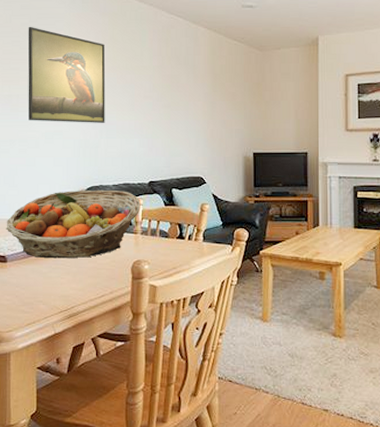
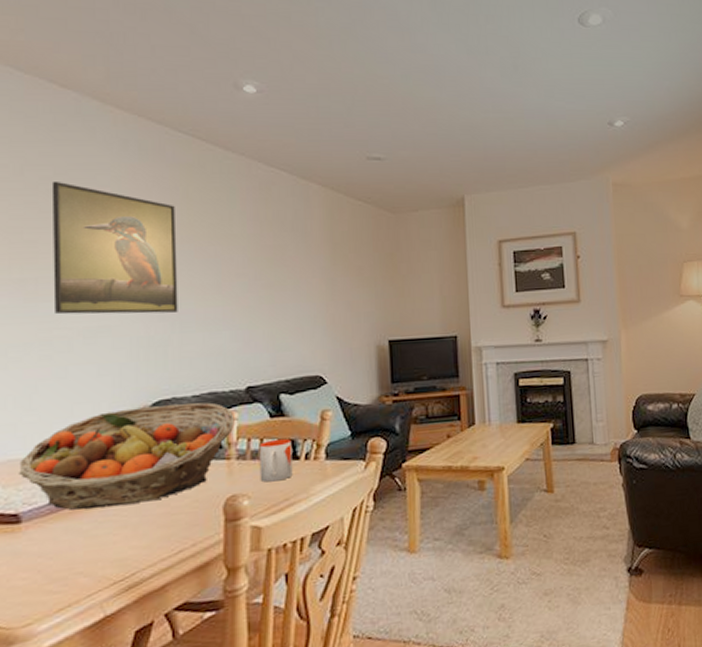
mug: none [156,222,179,254] -> present [259,438,293,482]

